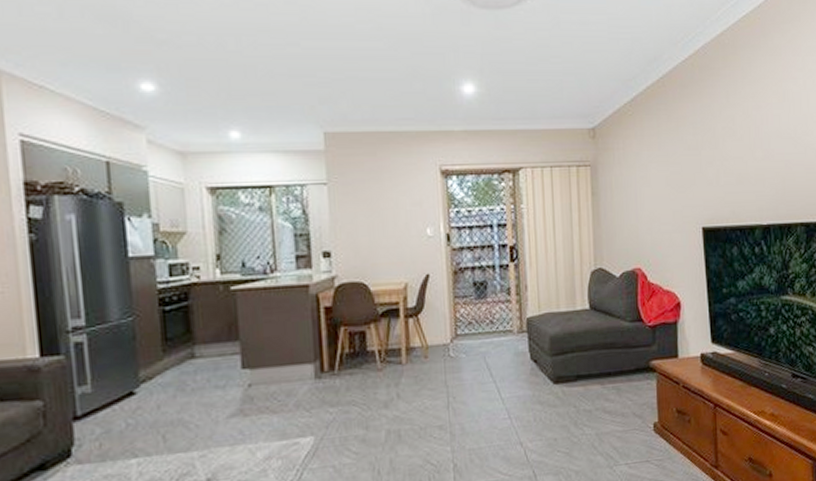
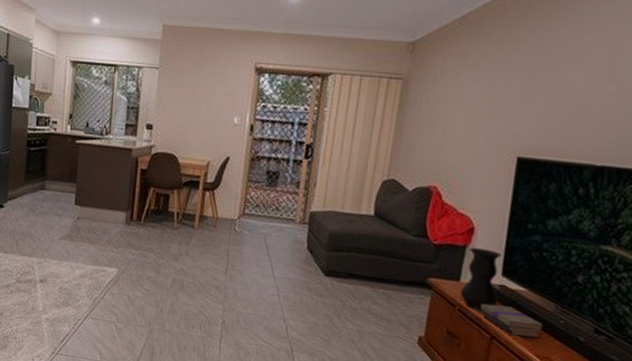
vase: none [680,320,713,383] -> present [460,247,502,310]
books: none [696,371,754,399] -> present [475,304,543,339]

